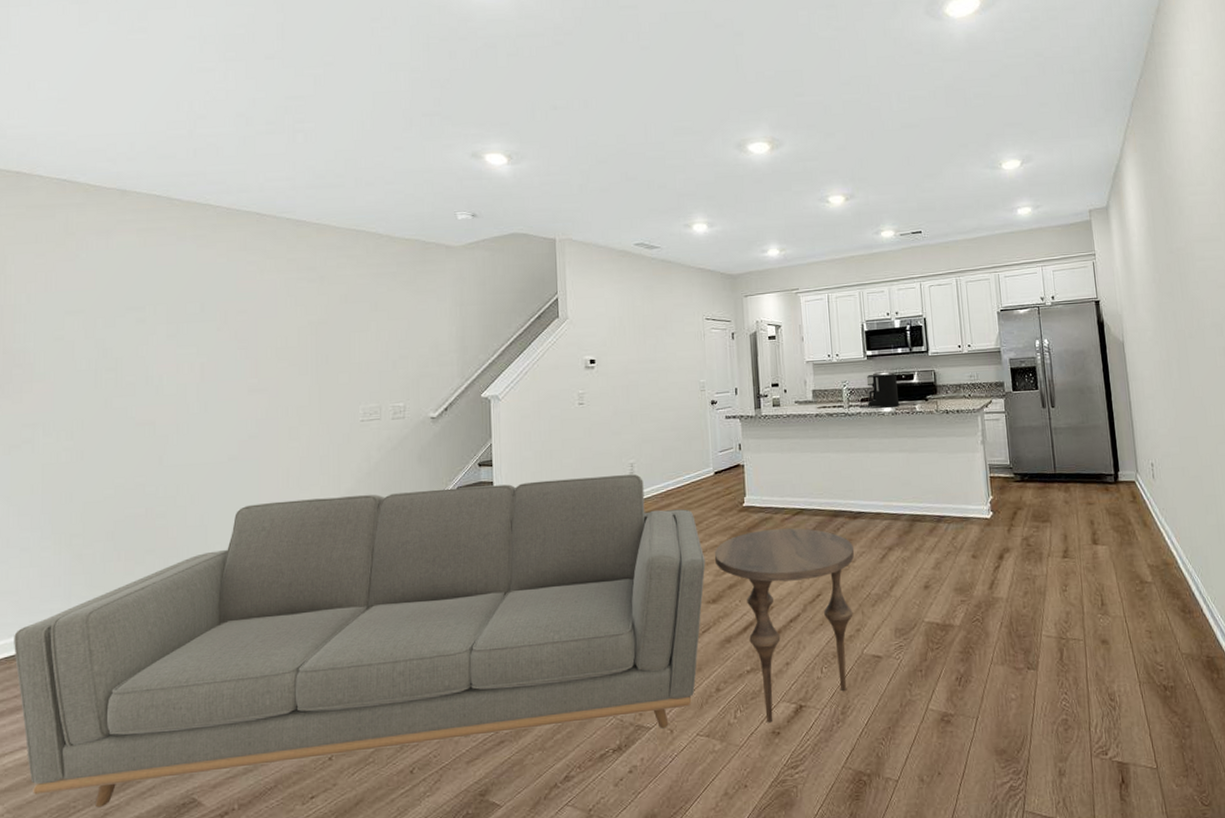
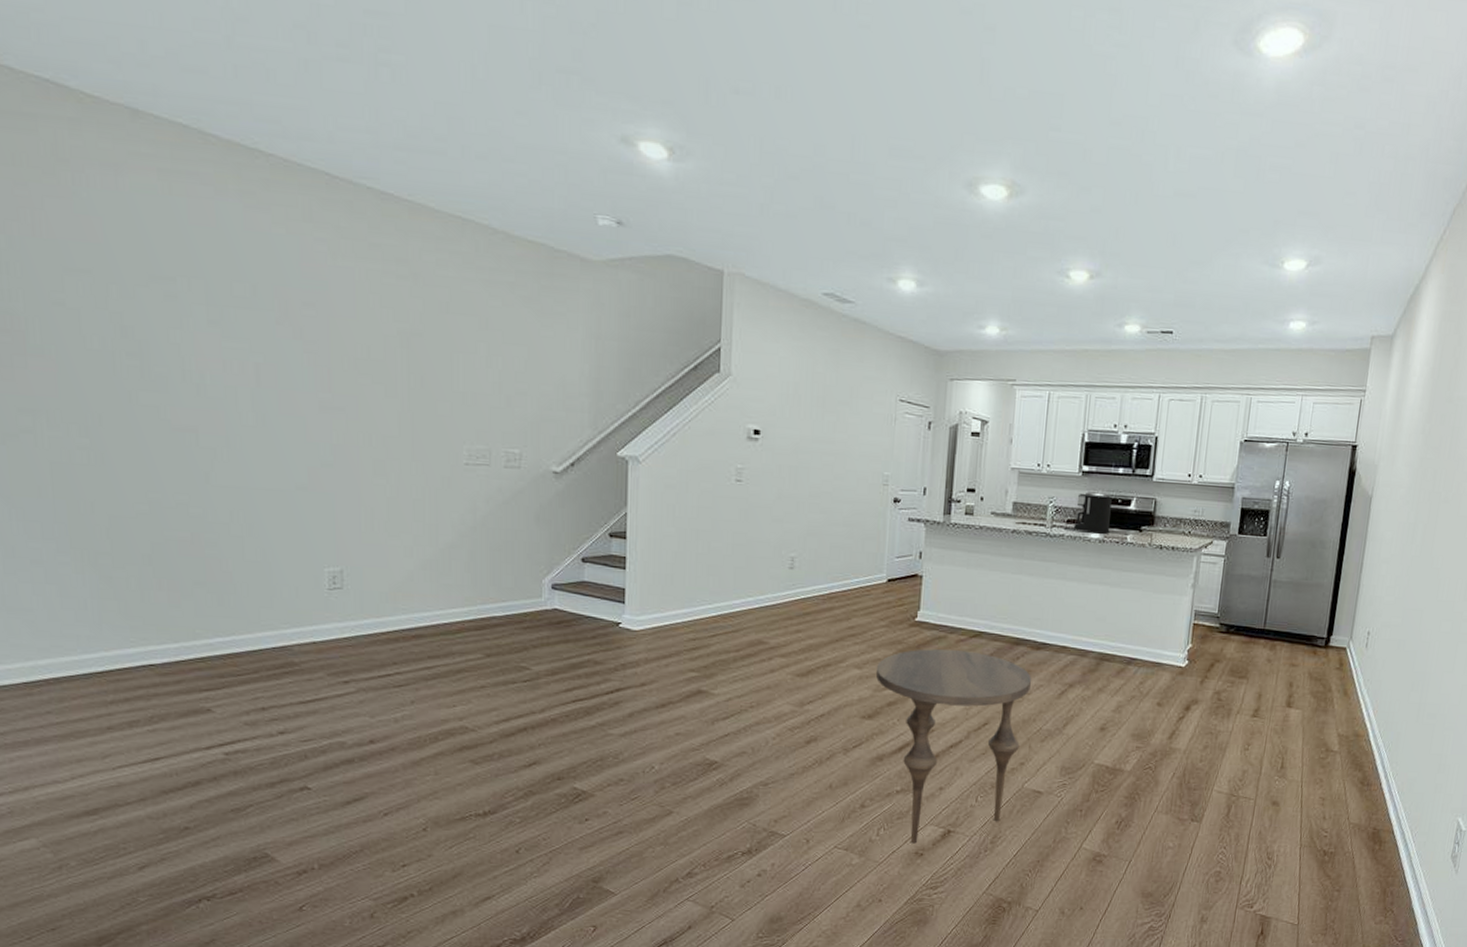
sofa: present [14,473,706,808] -> none [32,545,866,852]

